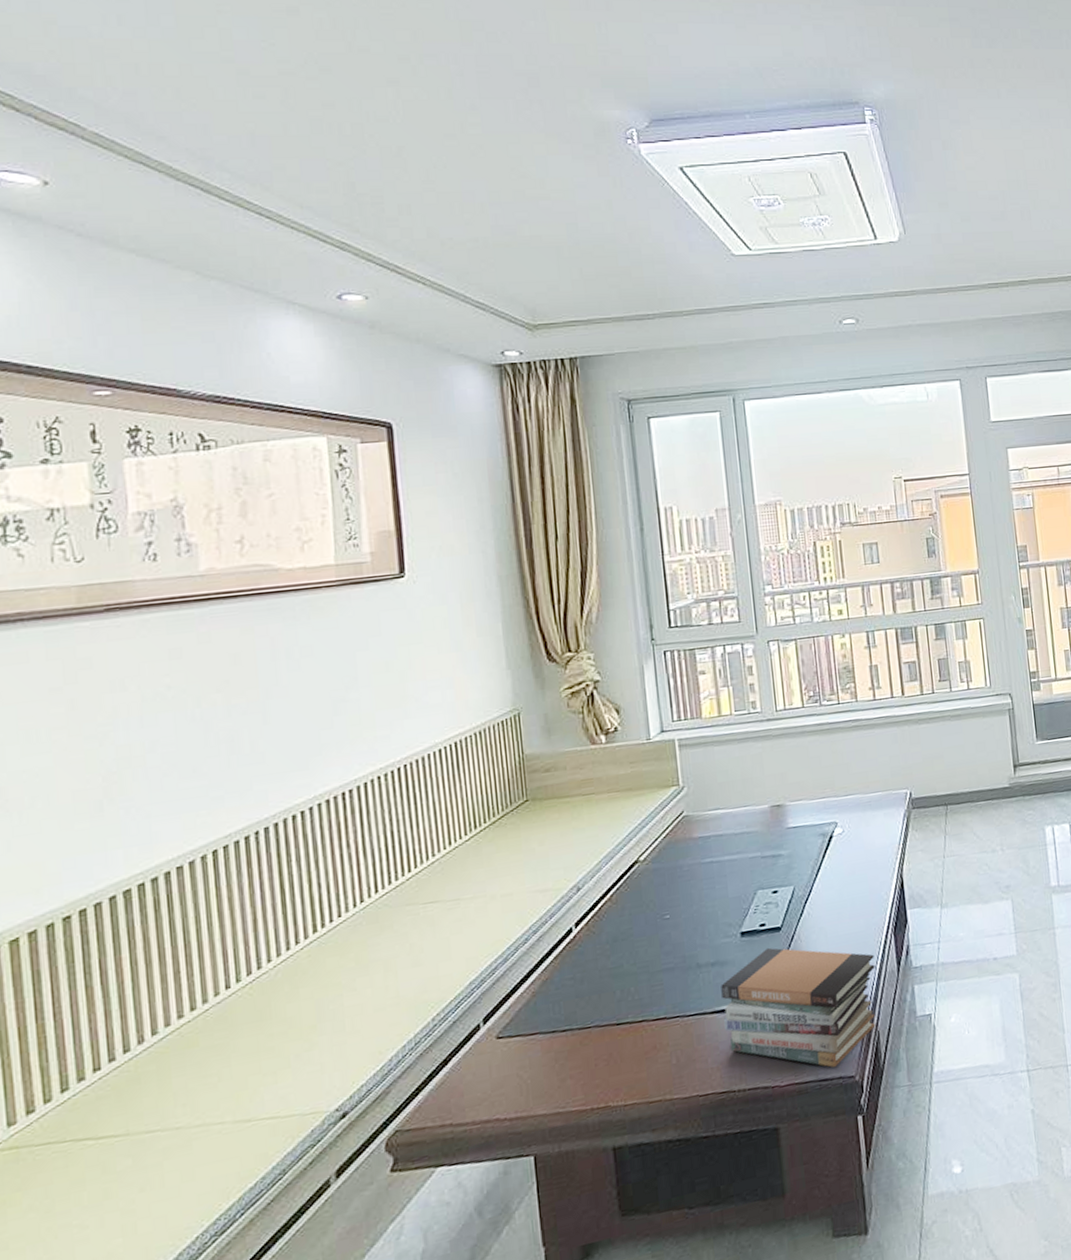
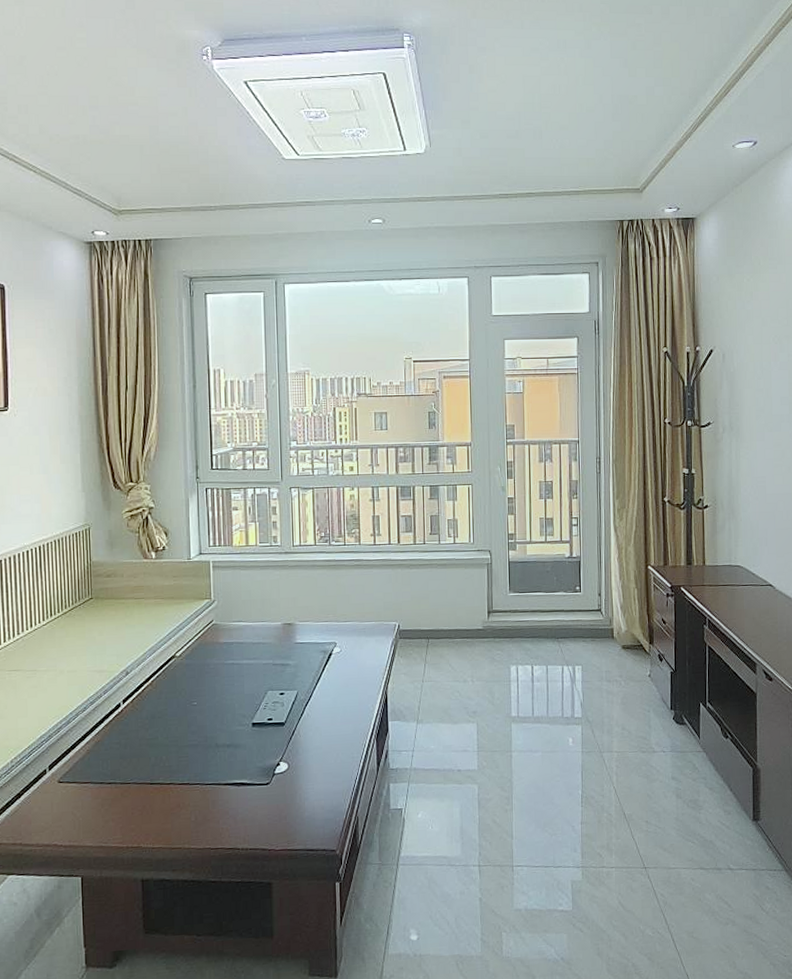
book stack: present [721,947,876,1068] -> none [234,738,359,842]

